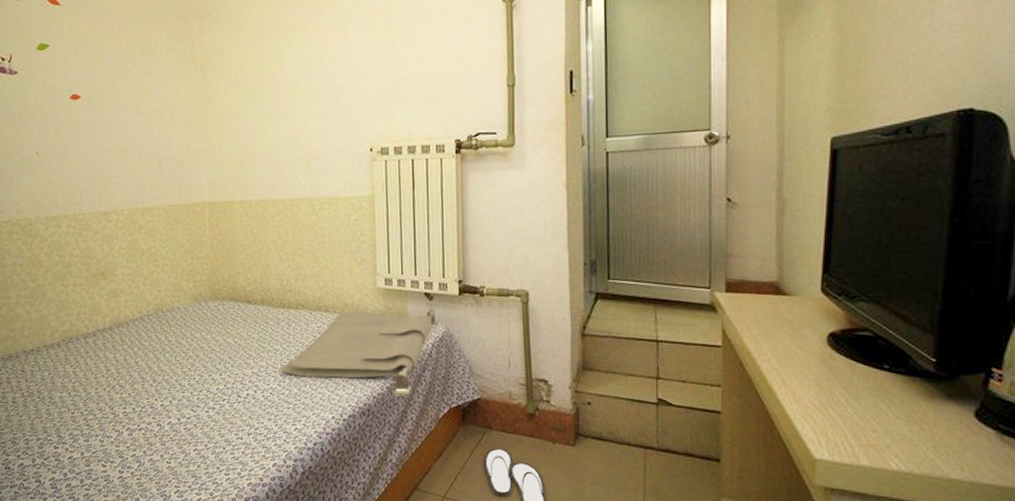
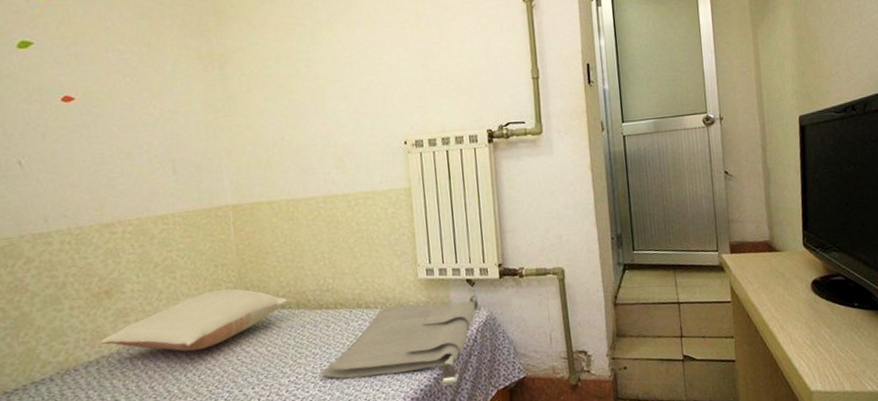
pillow: none [97,280,254,334] -> present [100,288,288,352]

